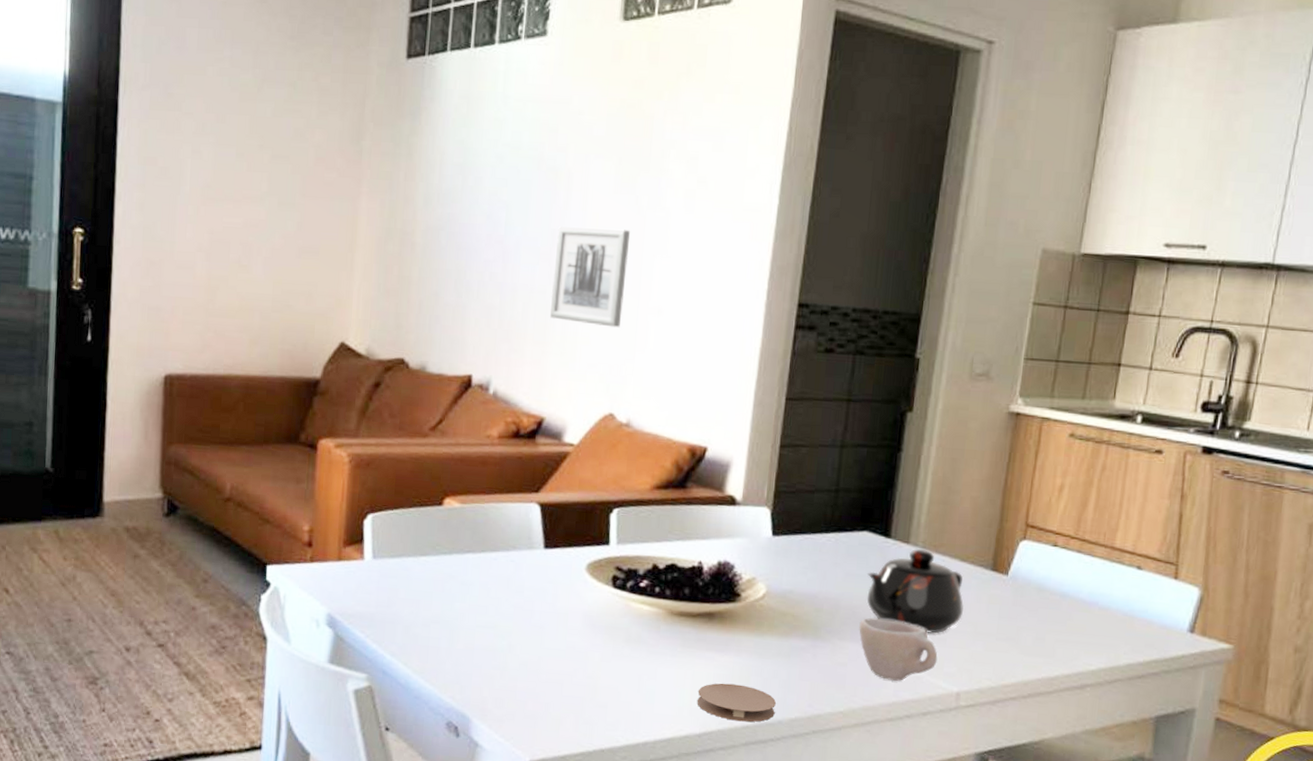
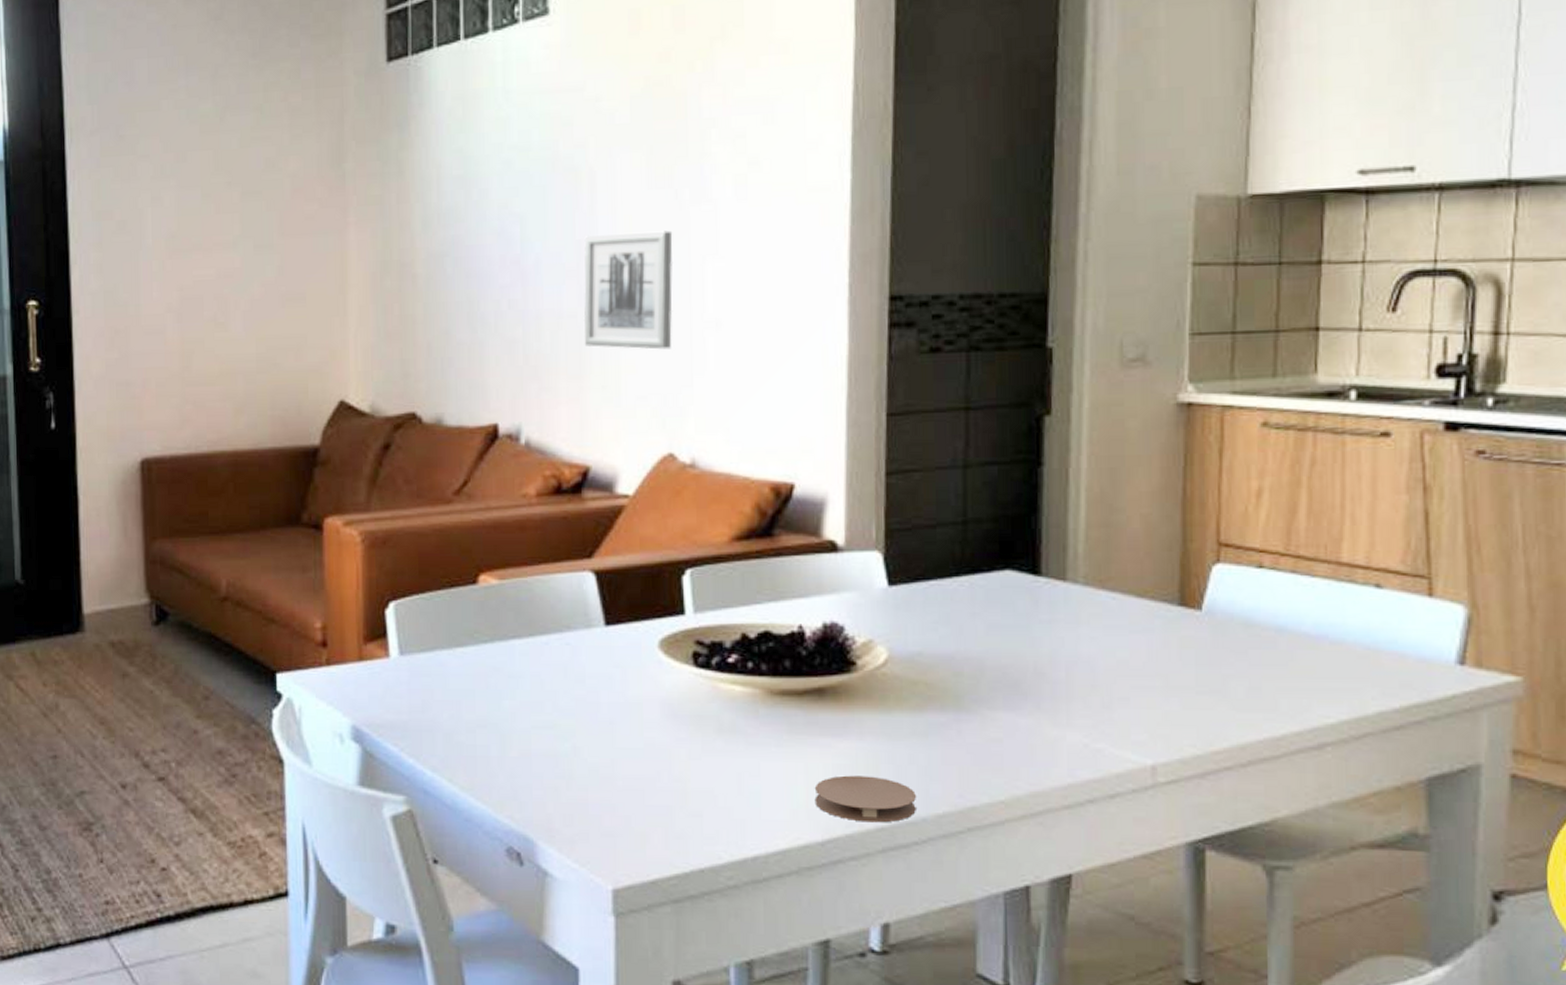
cup: present [859,617,938,681] -> none [1013,678,1121,757]
teapot: present [866,548,964,634] -> none [1016,585,1147,692]

